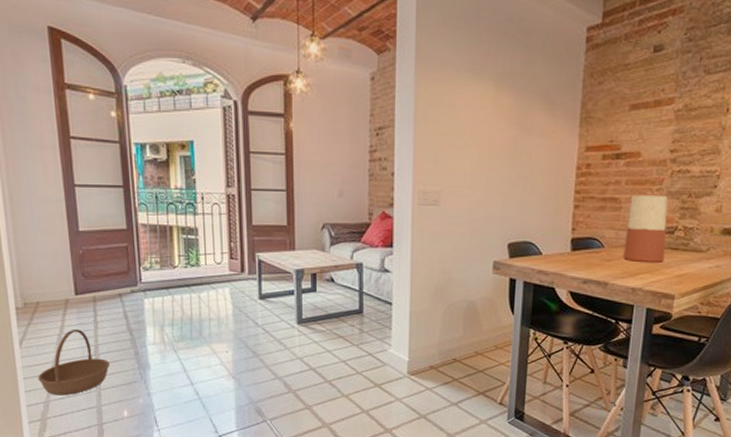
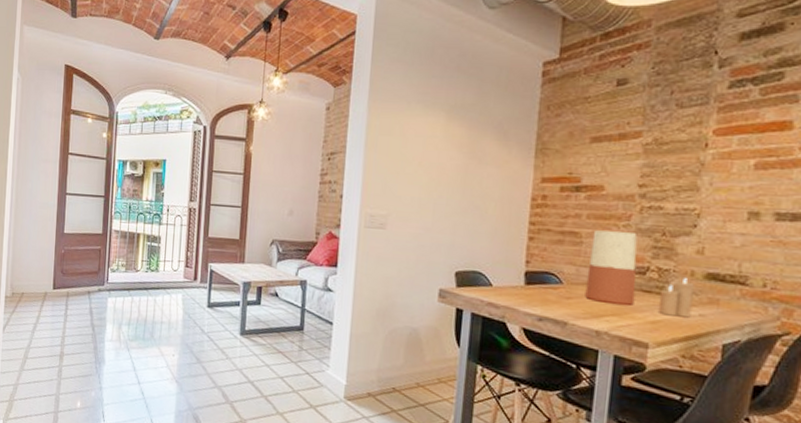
basket: present [38,328,111,396] -> none [12,319,73,381]
candle: none [683,234,713,270] -> present [658,278,694,318]

